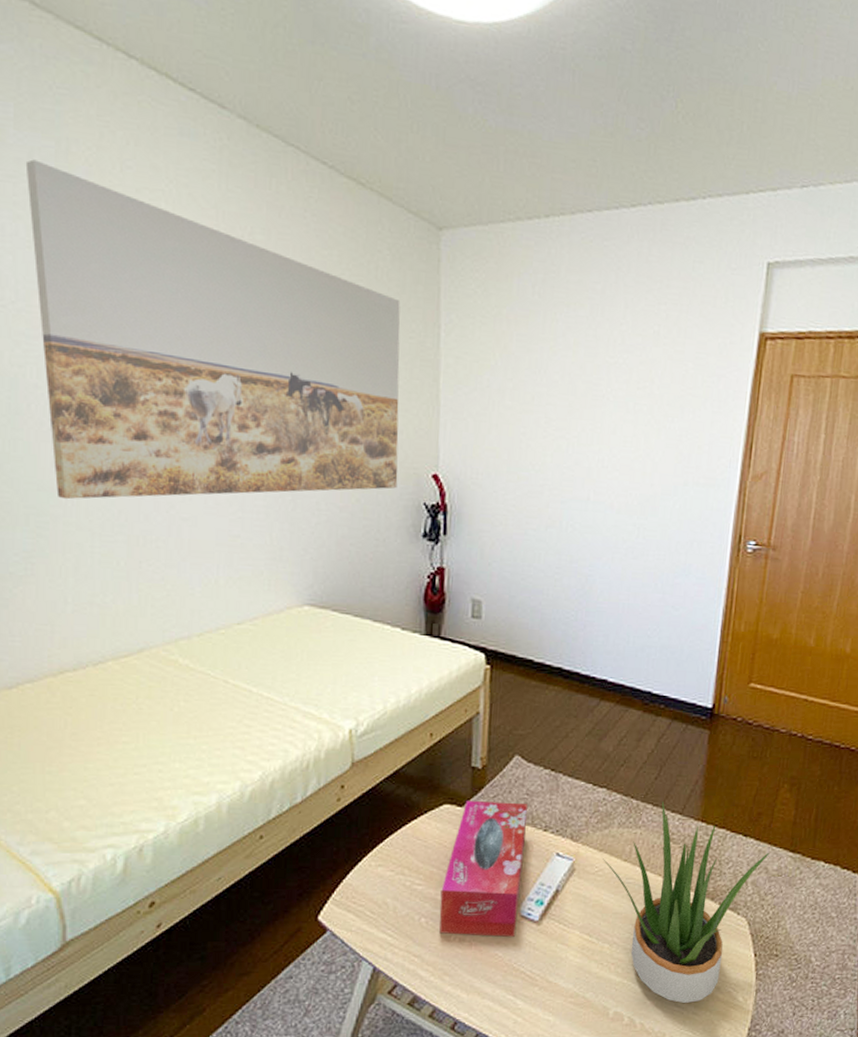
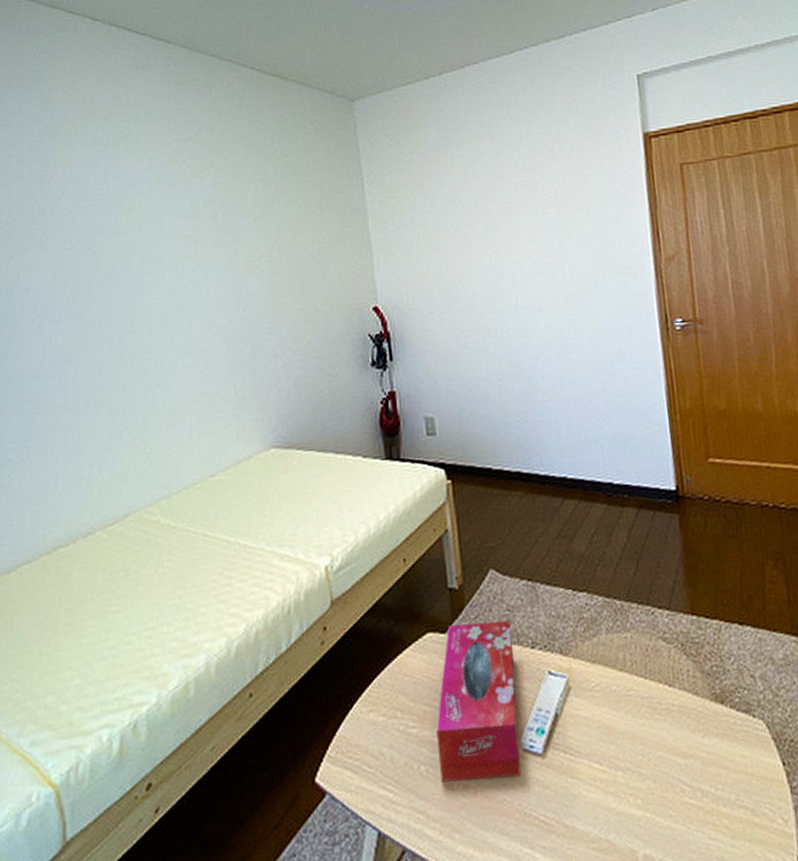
wall art: present [25,159,400,500] -> none [16,109,343,384]
potted plant: present [603,802,770,1003] -> none [597,598,771,834]

